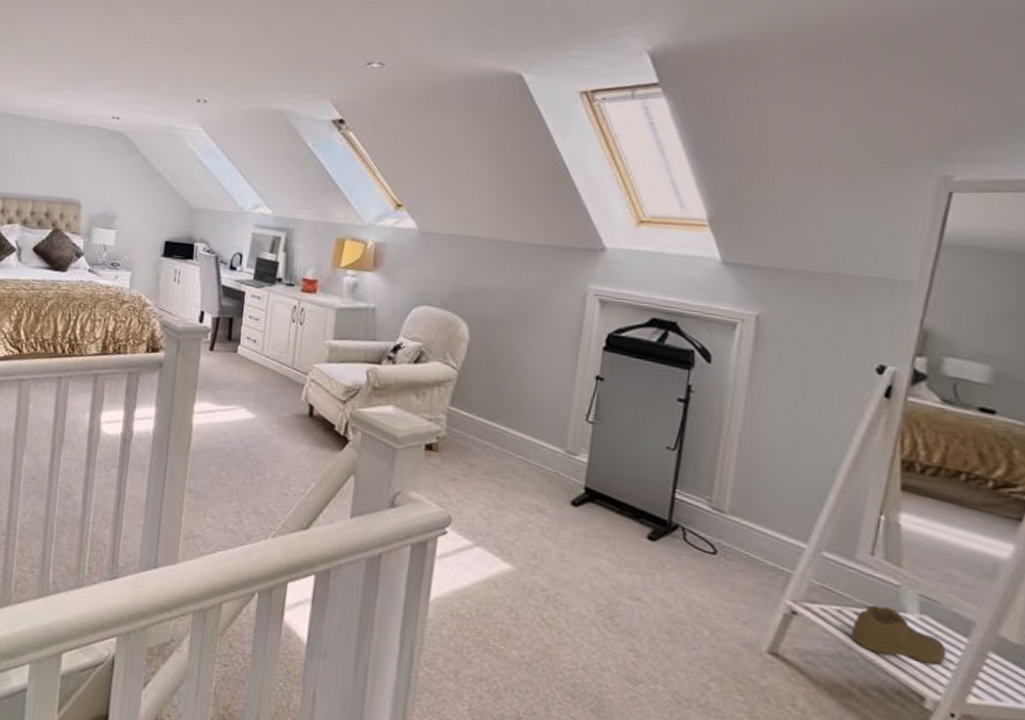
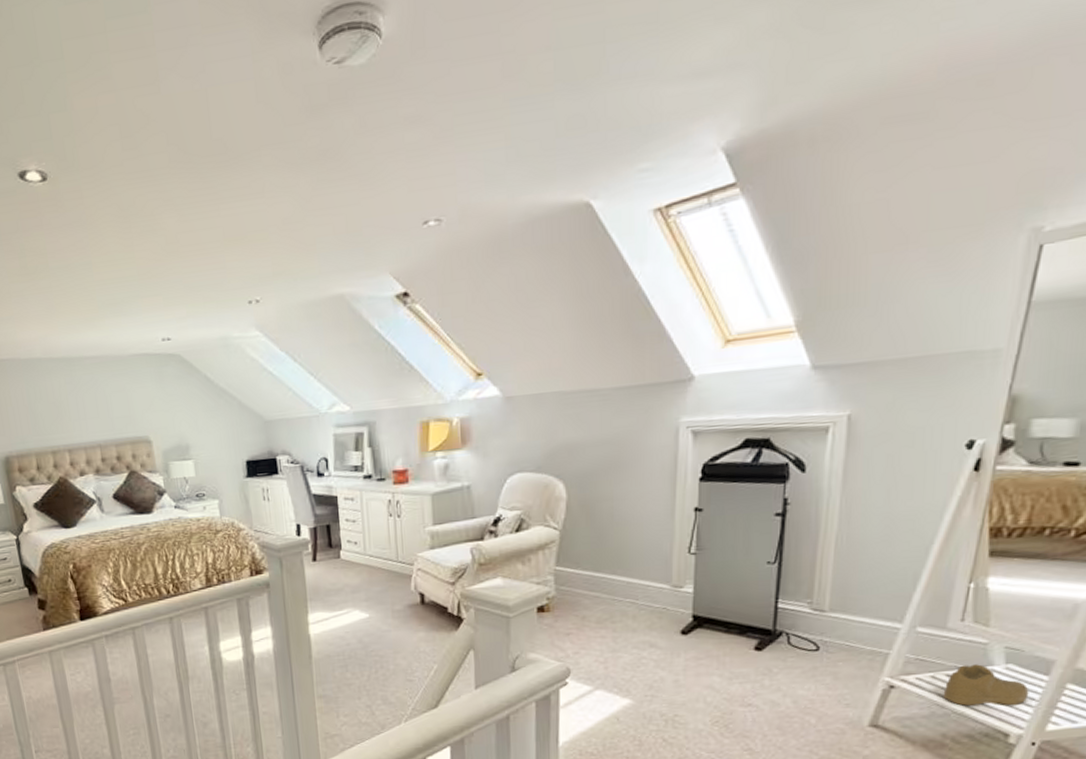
laptop: present [235,257,281,288] -> none [325,457,368,490]

